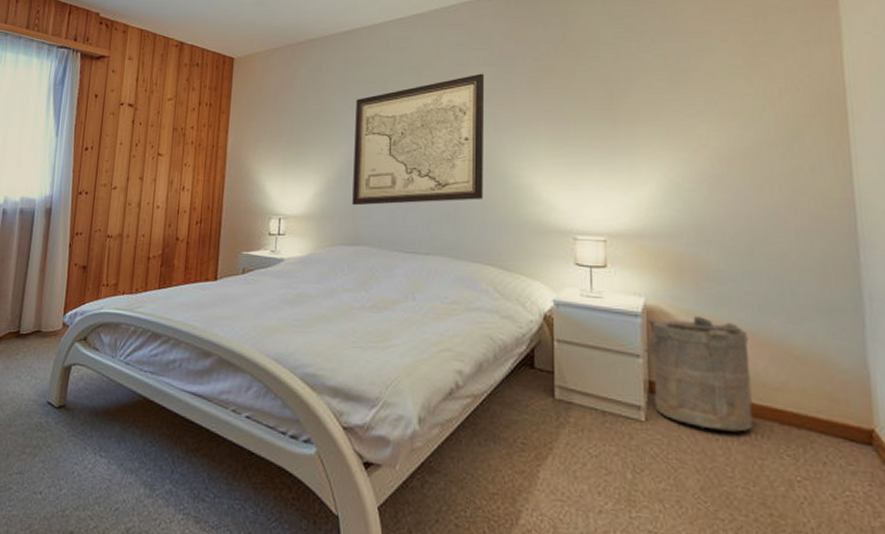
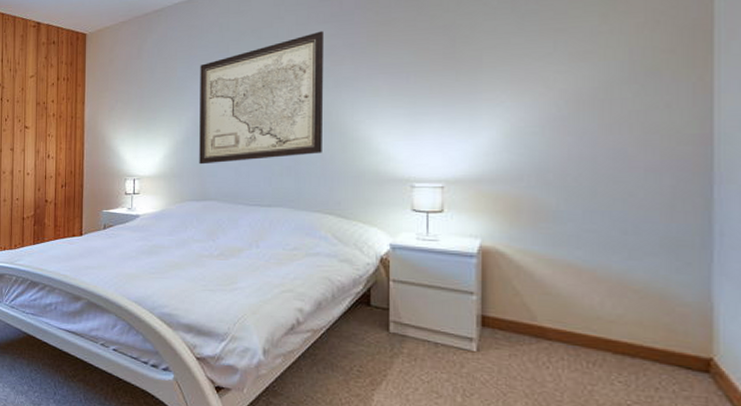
laundry hamper: present [644,316,753,432] -> none [478,255,586,361]

